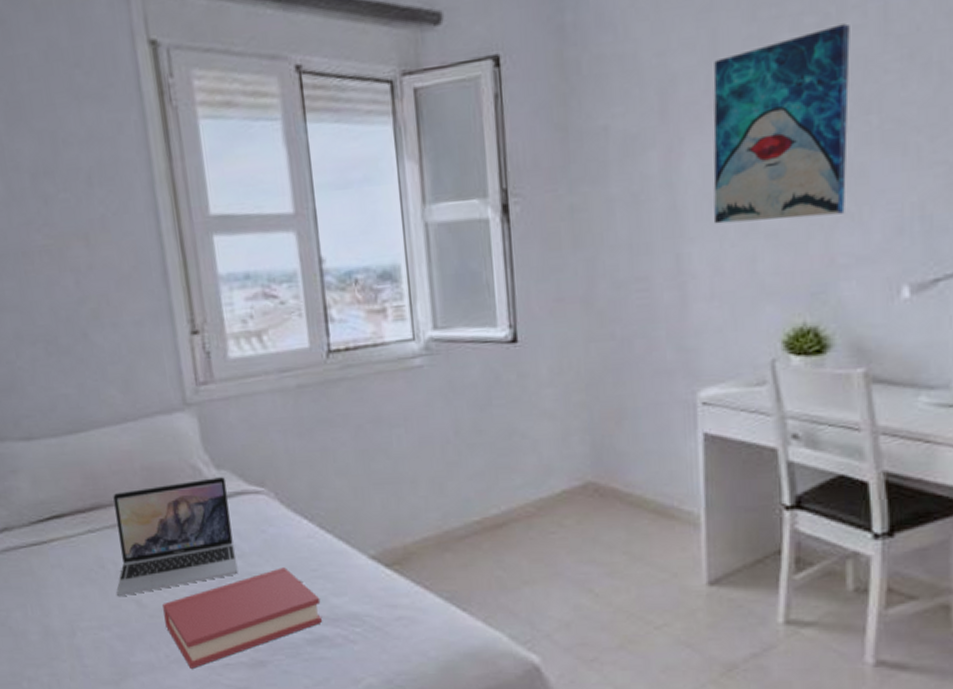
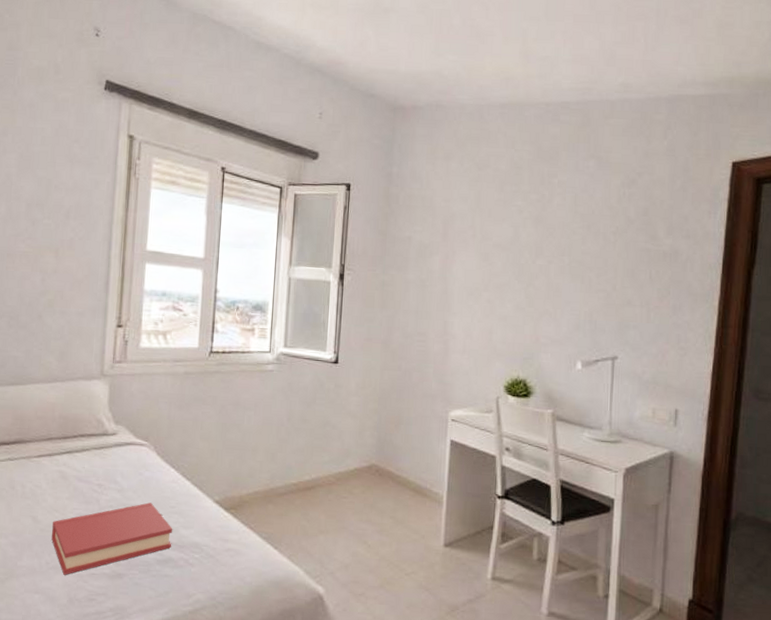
laptop: present [113,477,238,597] -> none [18,430,121,513]
wall art: present [713,23,850,224] -> none [470,202,556,312]

